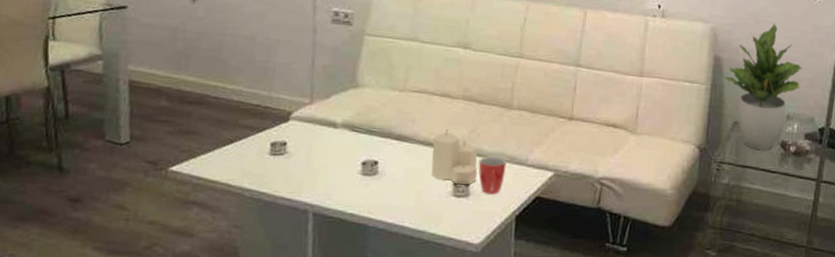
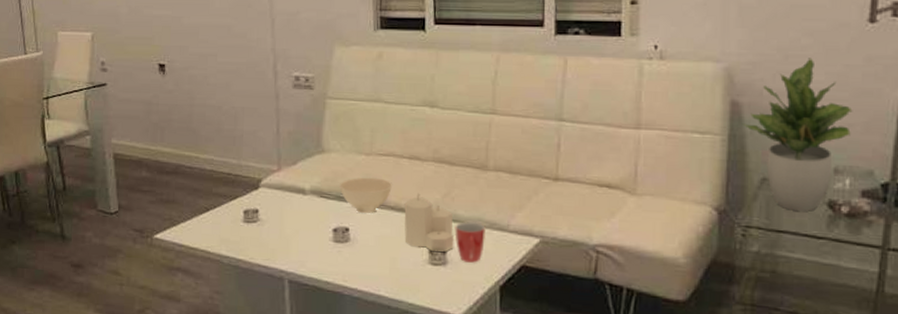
bowl: none [371,112,424,148] -> present [339,177,393,214]

